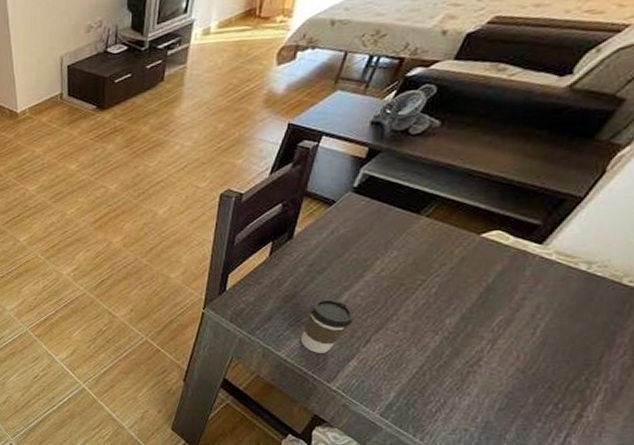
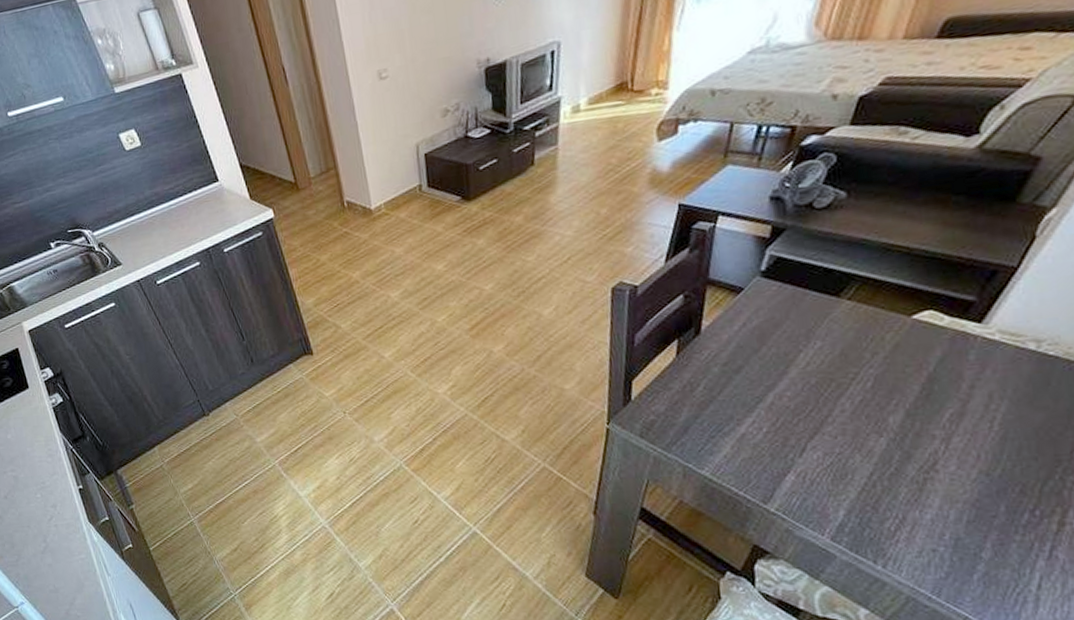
coffee cup: present [301,298,353,353] -> none [725,401,783,469]

